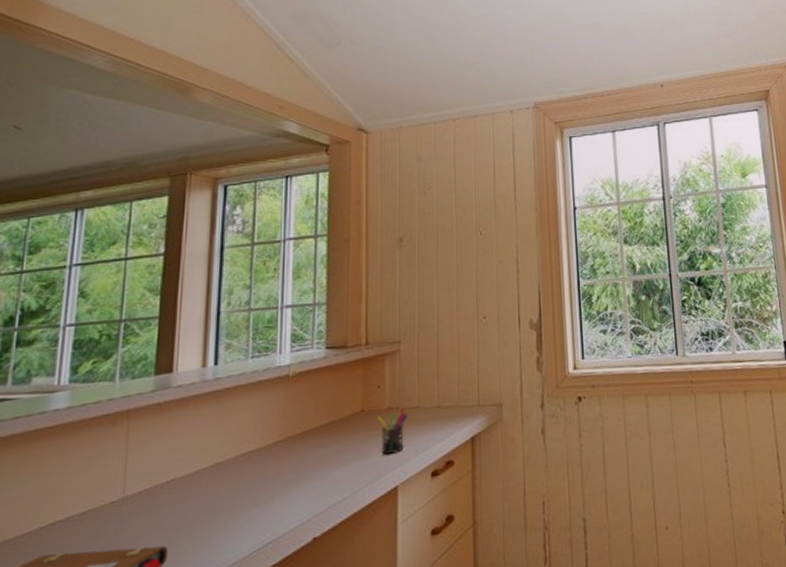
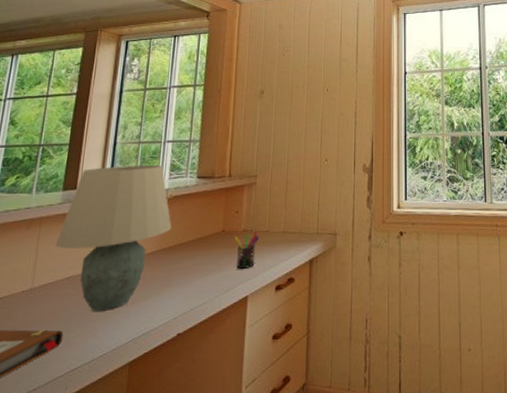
table lamp: none [149,336,298,520] -> present [55,165,172,311]

